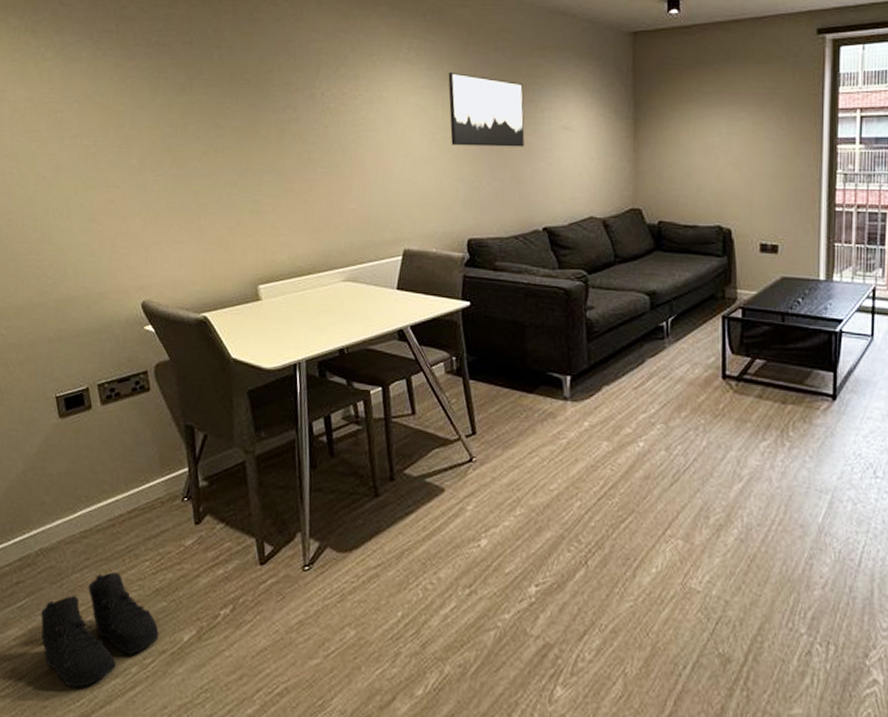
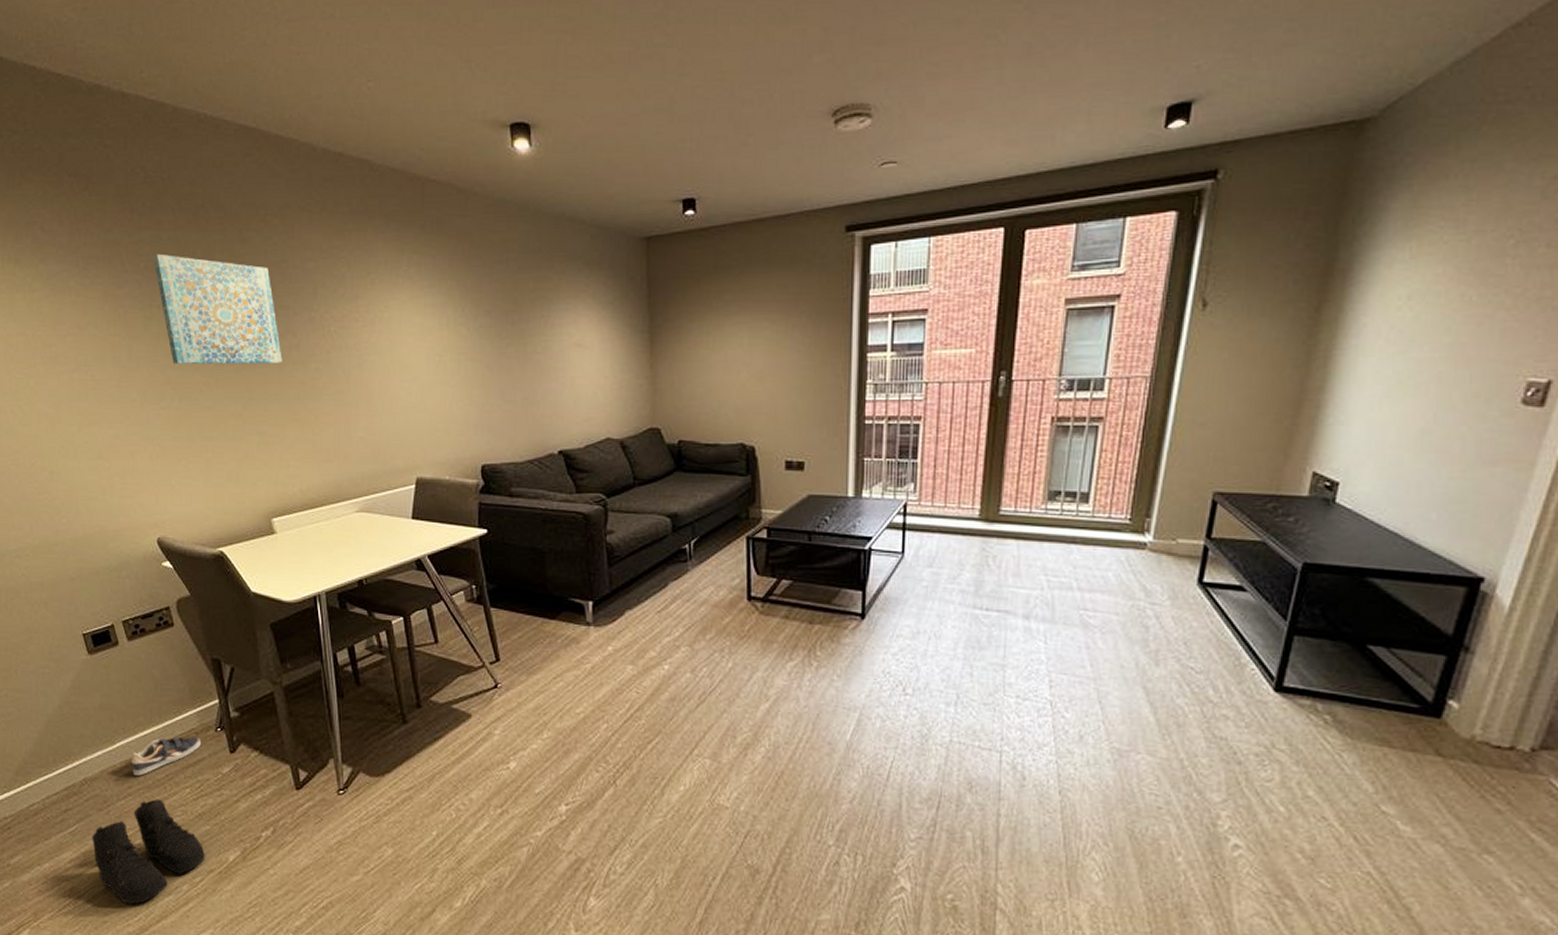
sneaker: none [90,506,166,547] -> present [131,737,201,776]
wall art: none [165,30,282,137] -> present [153,253,282,365]
wall art: present [448,73,525,147] -> none [452,289,535,367]

